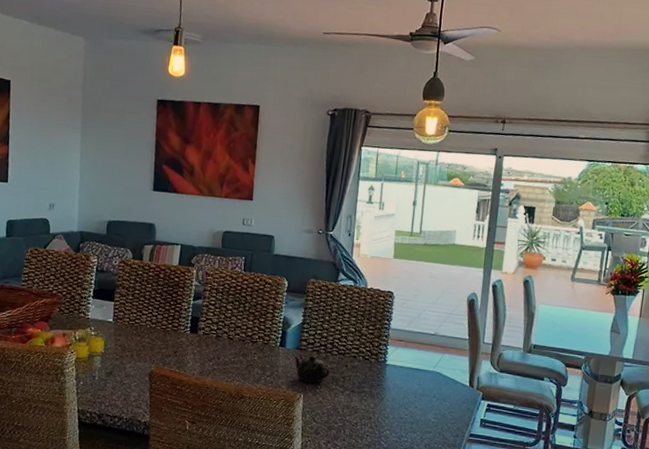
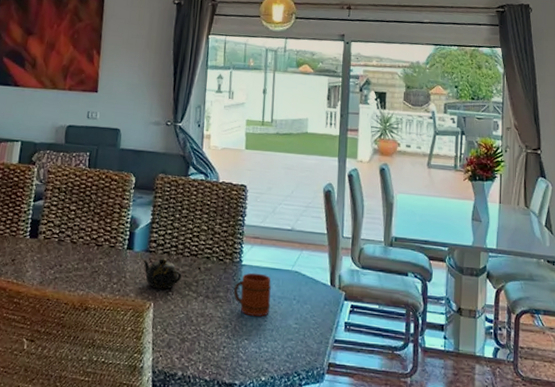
mug: none [377,372,413,411] -> present [233,272,271,317]

